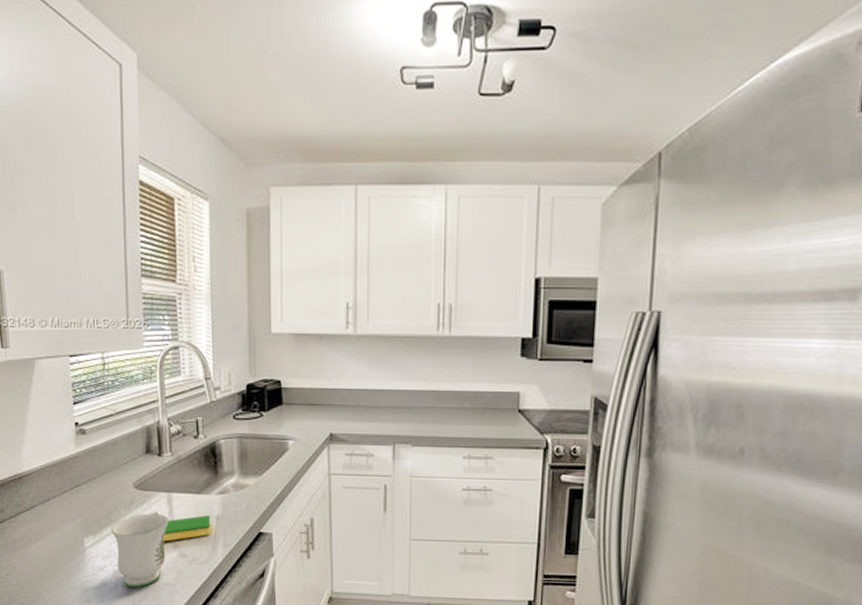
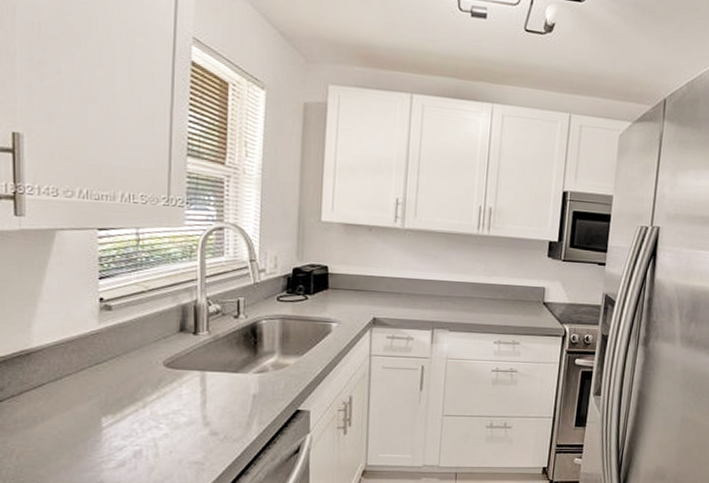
mug: present [110,509,169,588] -> none [133,388,201,467]
dish sponge: present [163,515,211,542] -> none [193,394,247,420]

